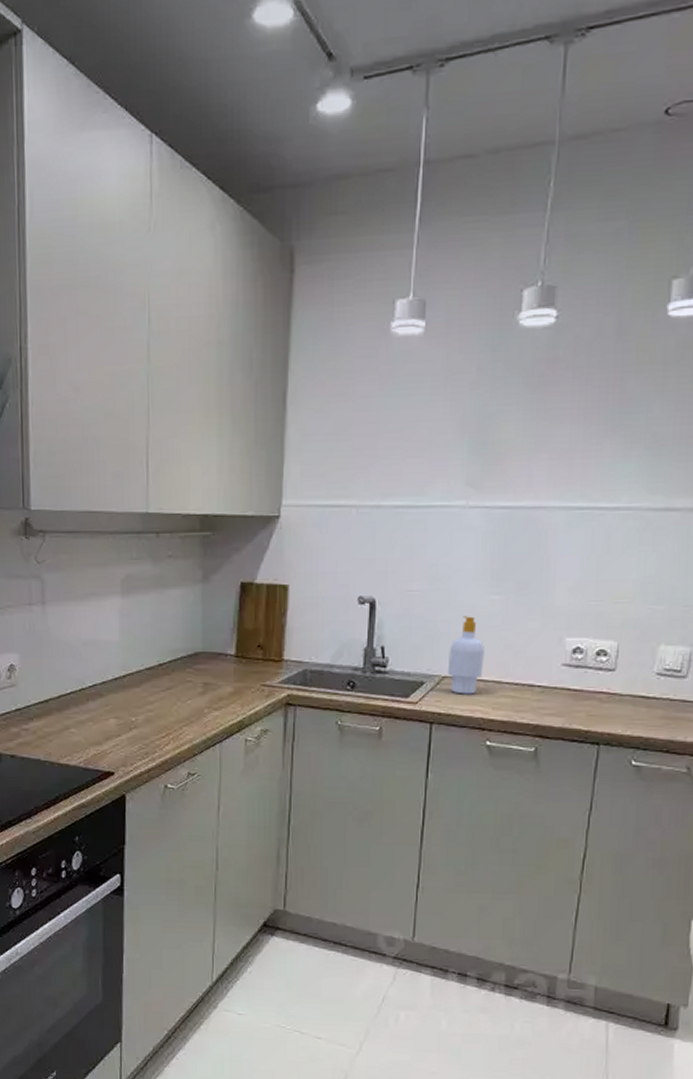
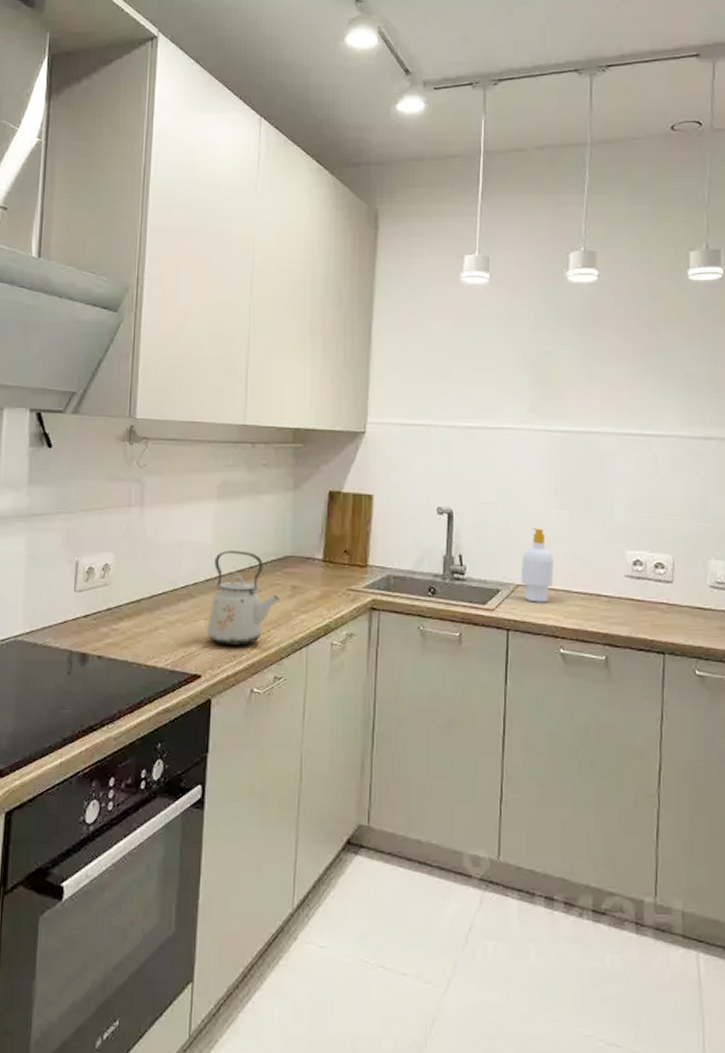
kettle: none [118,648,191,743] -> present [207,550,280,646]

